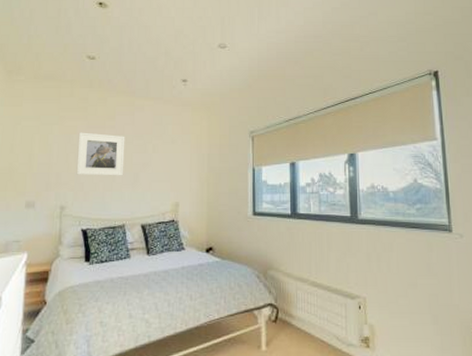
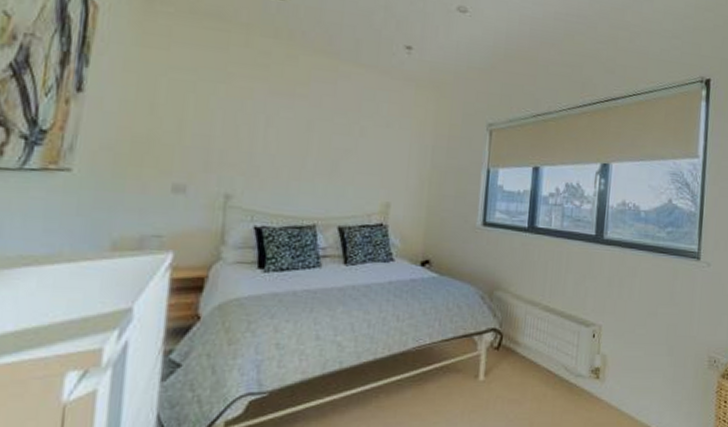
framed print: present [76,132,125,176] -> none [249,98,323,163]

